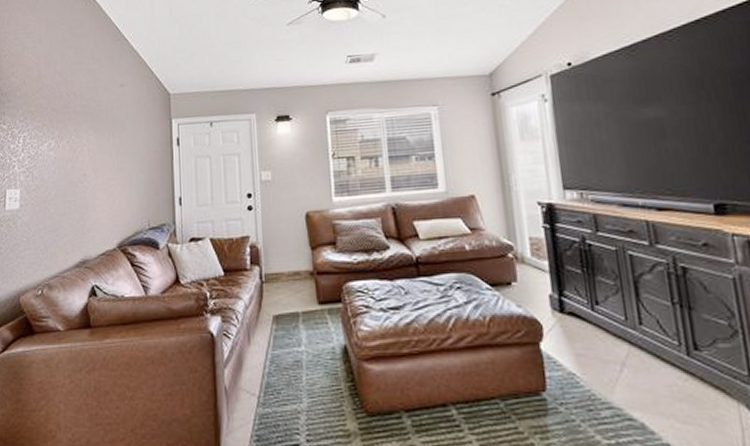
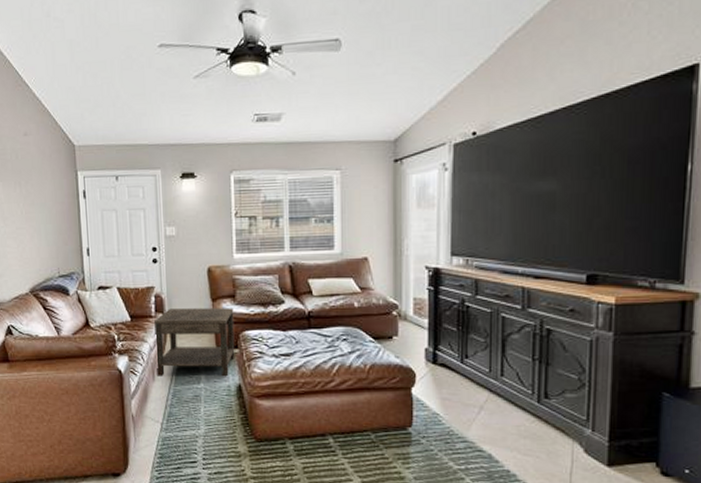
side table: none [248,256,339,339] -> present [153,308,235,377]

